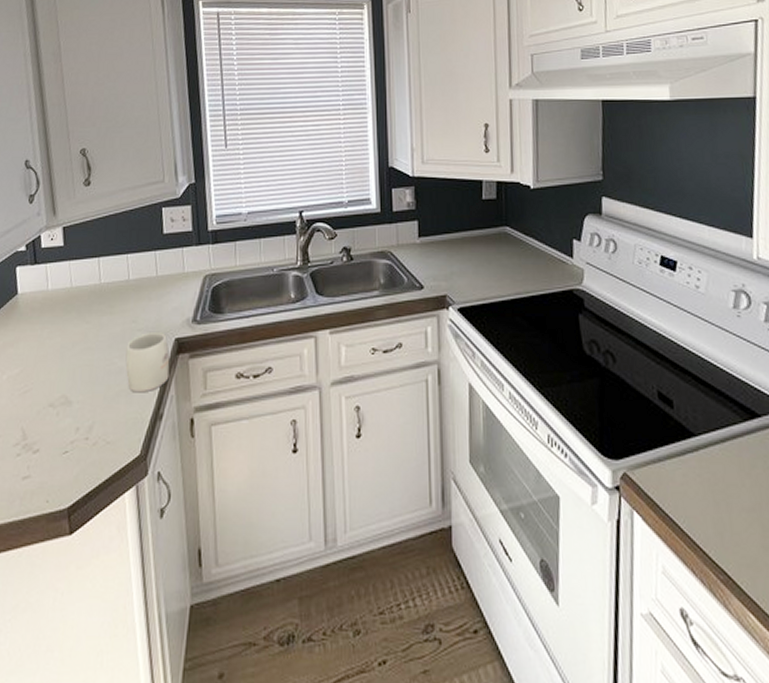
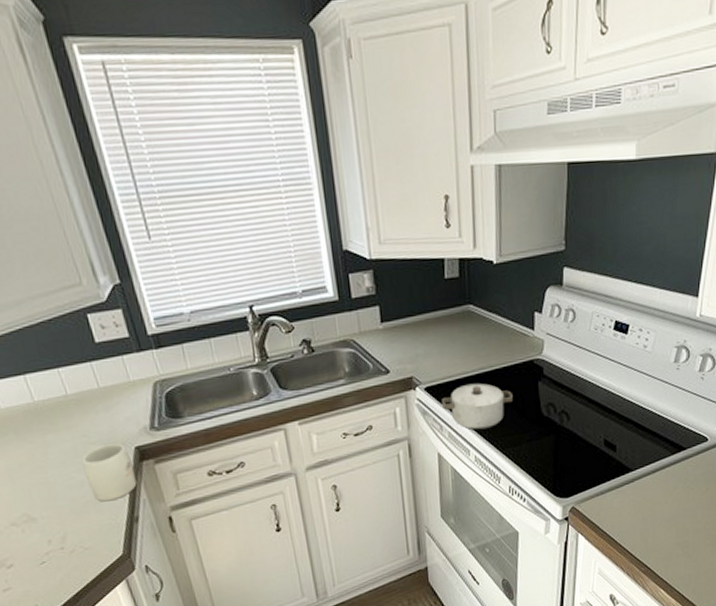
cooking pot: none [475,308,551,362] -> present [442,383,513,430]

